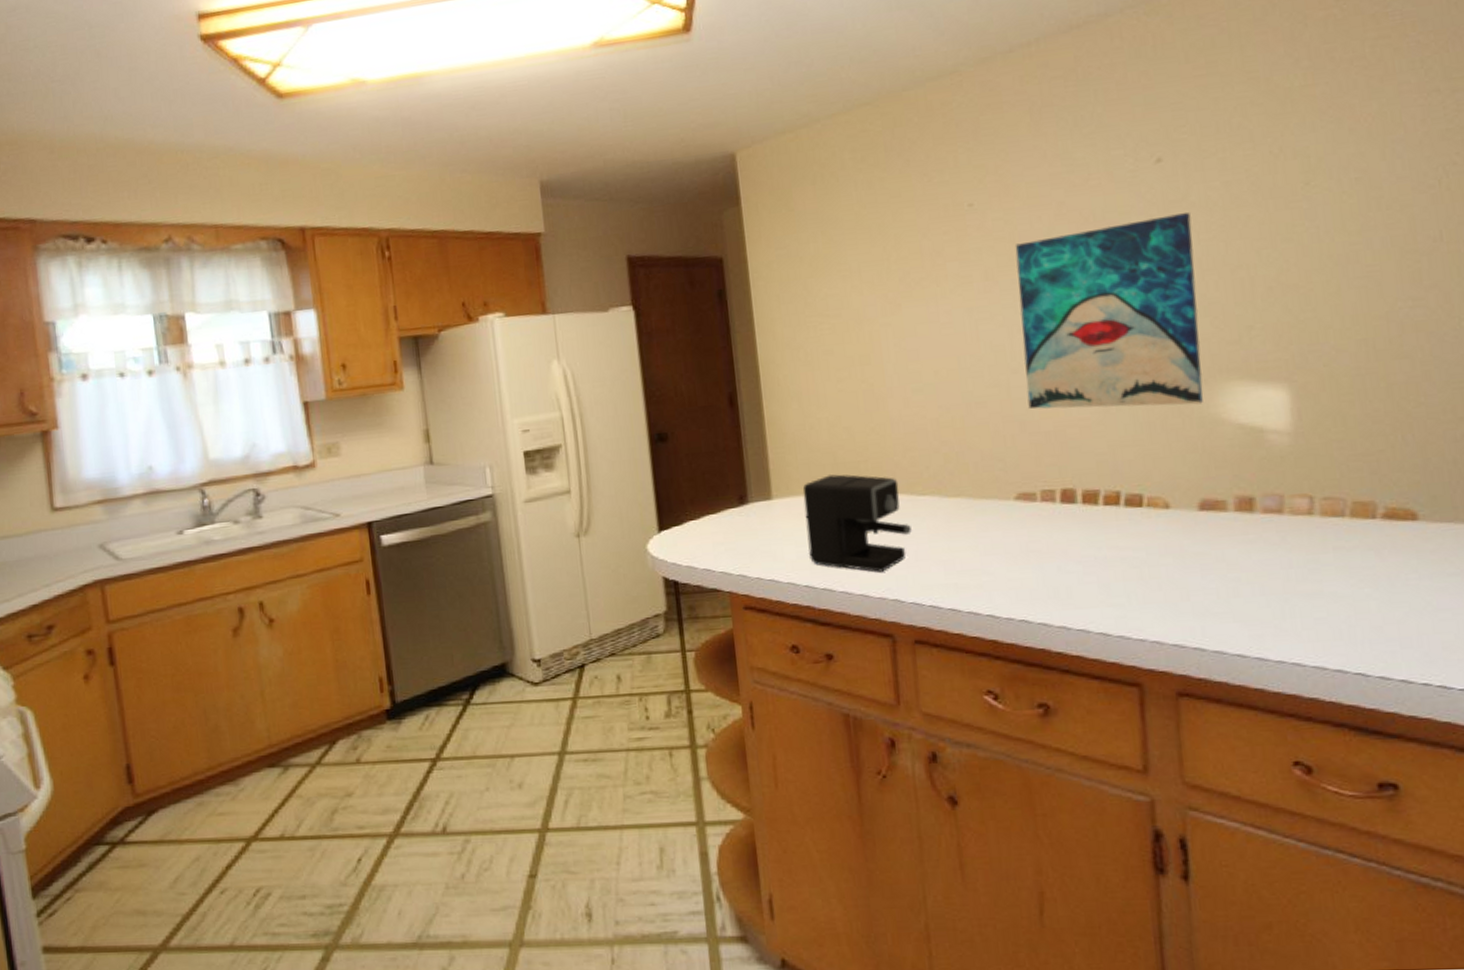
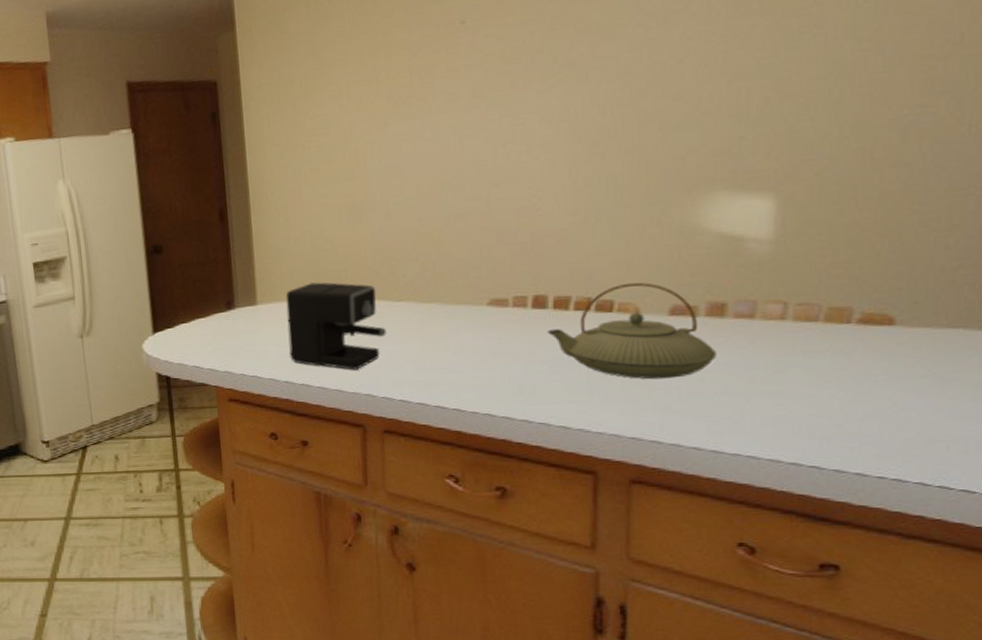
wall art: present [1015,211,1204,409] -> none [505,22,691,221]
teapot: none [1078,475,1250,580] -> present [547,282,716,380]

